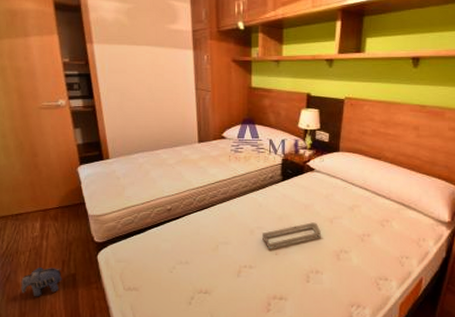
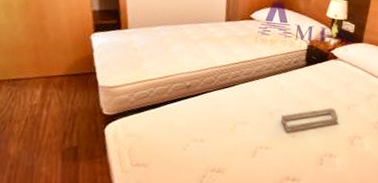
plush toy: present [21,266,62,297] -> none [11,137,63,170]

